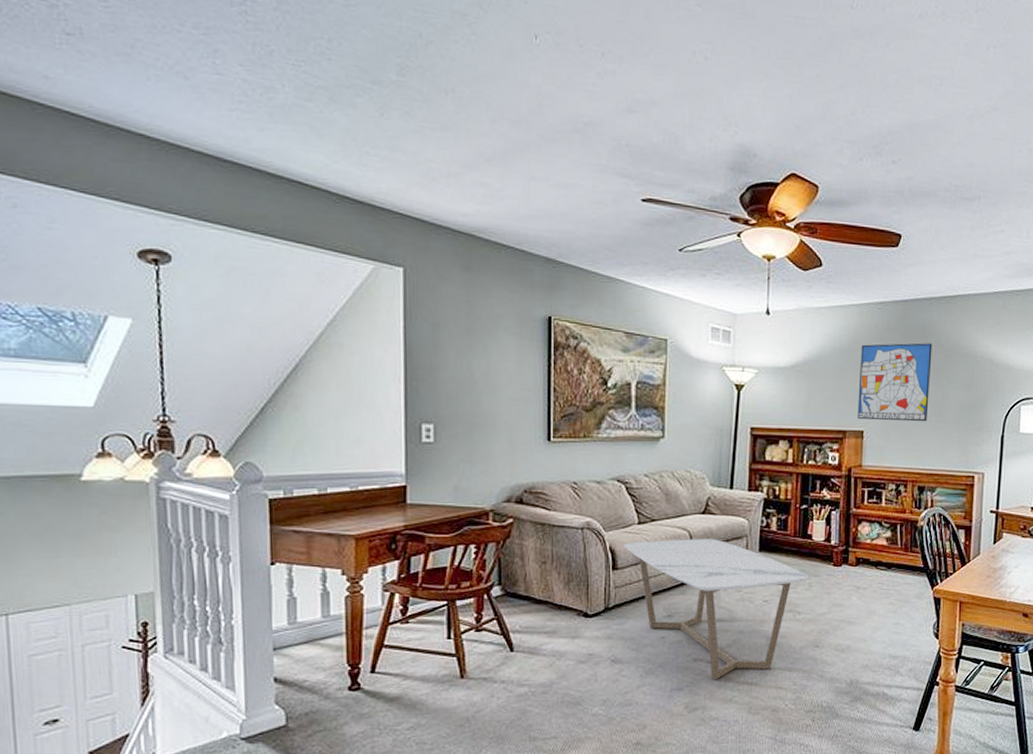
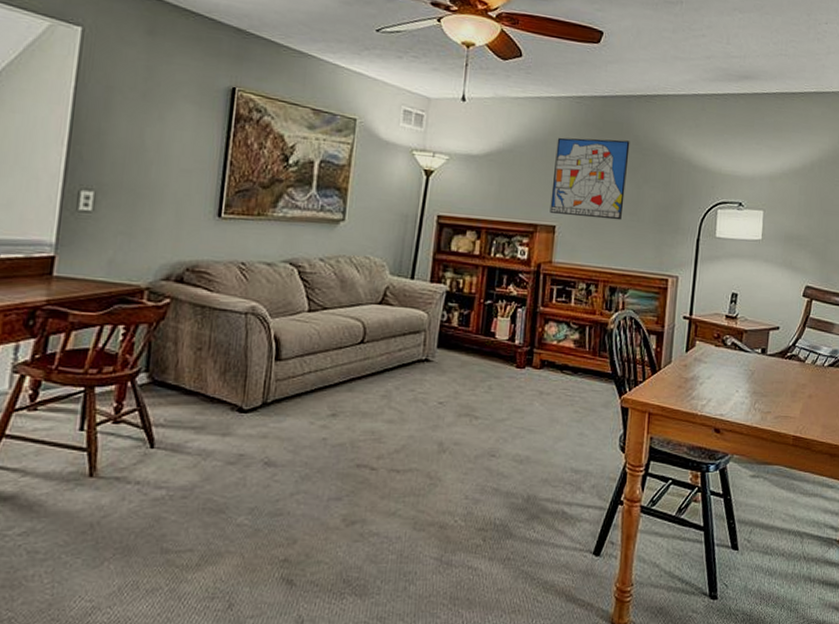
coffee table: present [623,539,809,679] -> none [289,330,490,489]

